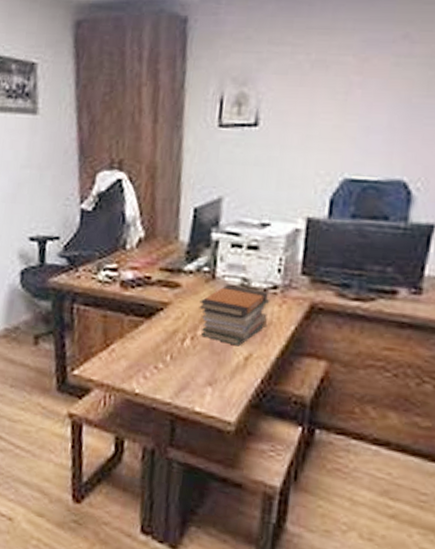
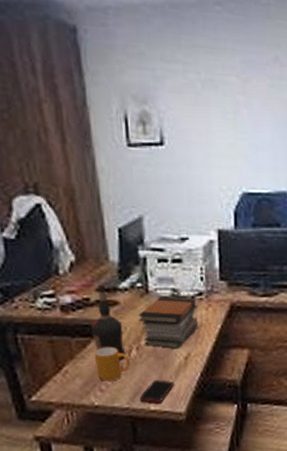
mug: none [144,330,182,370] -> present [94,346,131,382]
liquor bottle: none [146,264,181,348] -> present [91,284,126,360]
cell phone: none [184,377,227,405] -> present [139,380,174,404]

